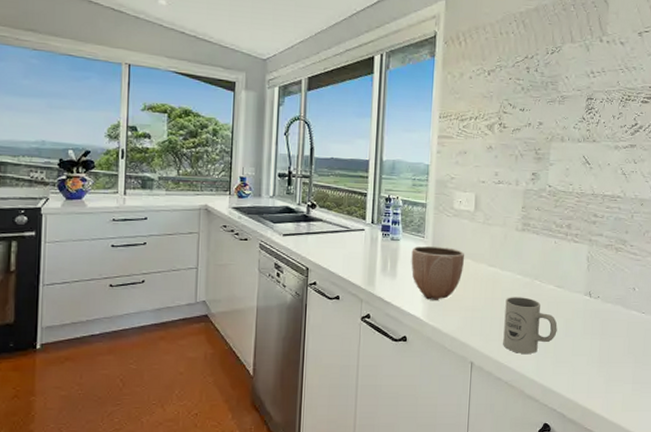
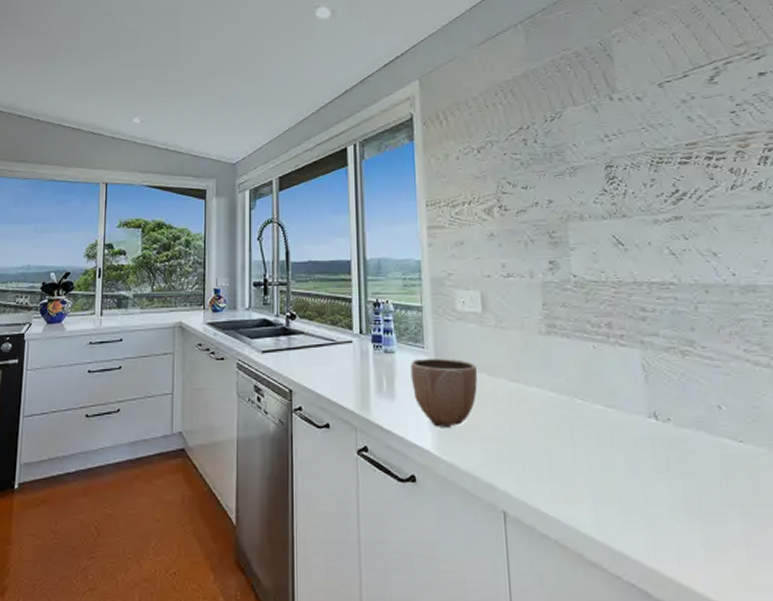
mug: present [503,297,557,353] -> none [538,421,617,500]

